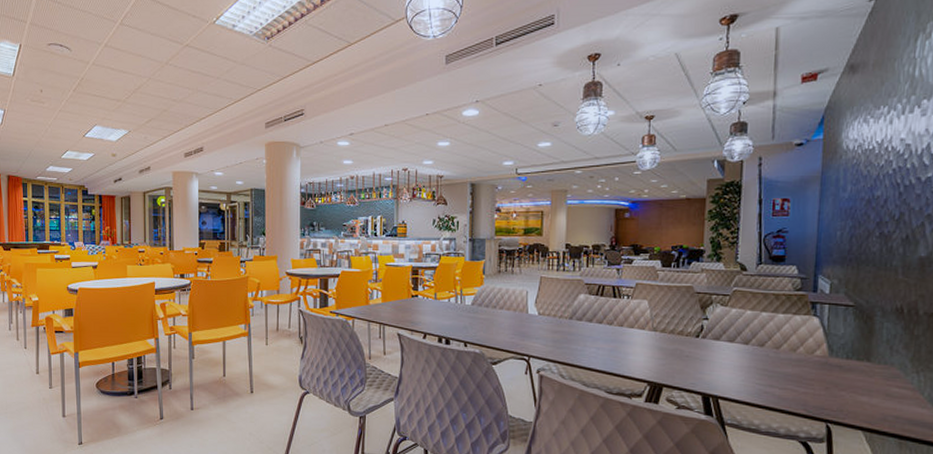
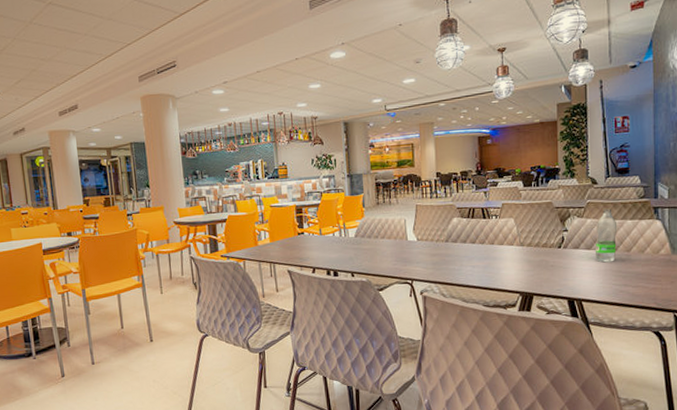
bottle: none [738,299,767,359] -> present [596,208,618,263]

